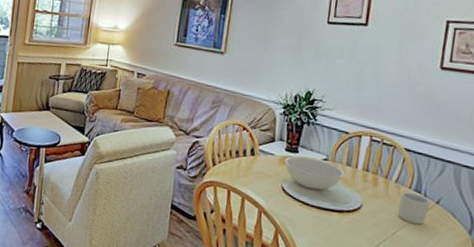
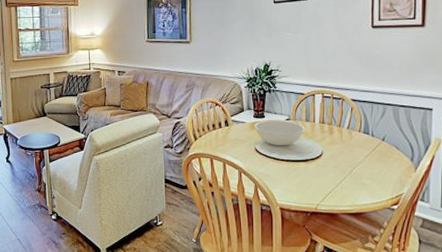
mug: present [398,192,431,225] -> none [353,135,378,161]

